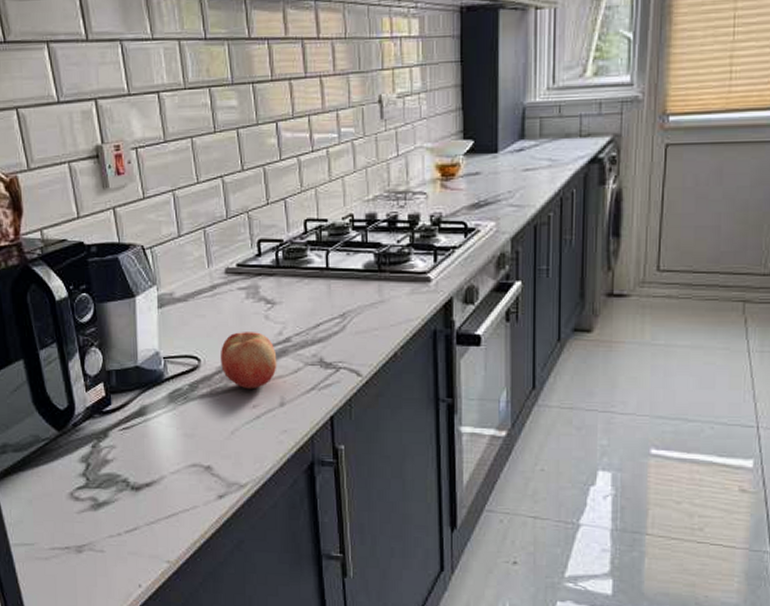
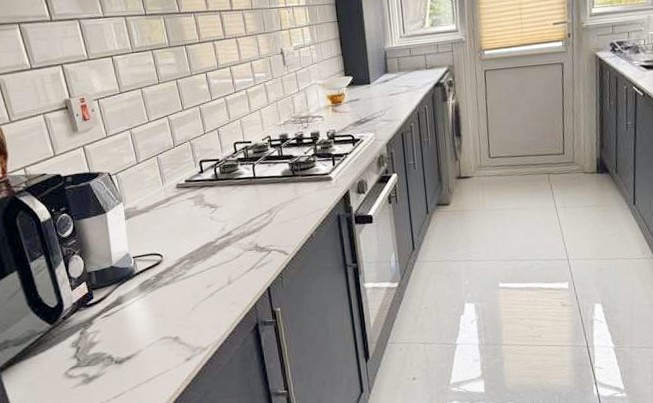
fruit: present [221,332,277,390] -> none [178,230,224,274]

